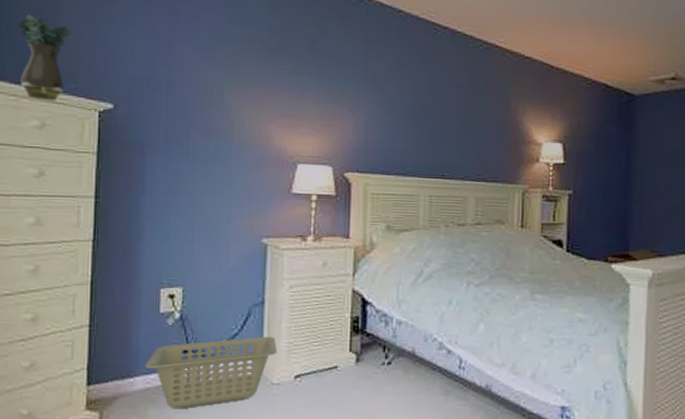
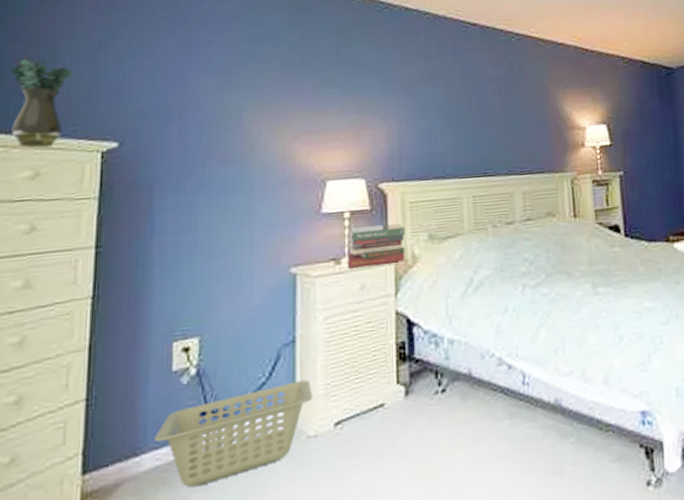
books: none [312,210,365,247] -> present [347,223,406,269]

